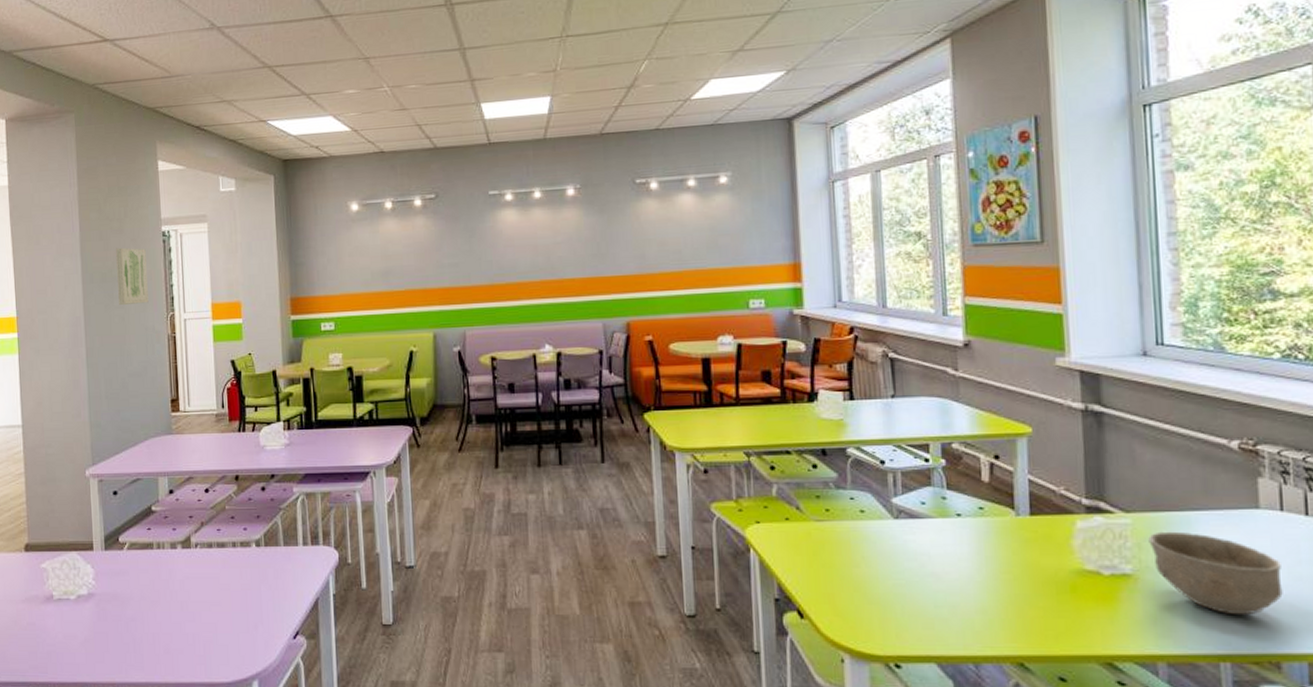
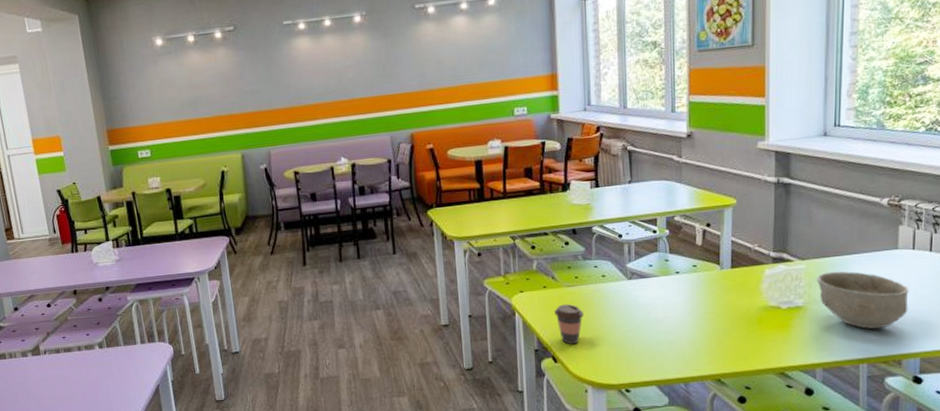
coffee cup: none [799,542,839,596] -> present [554,303,585,344]

